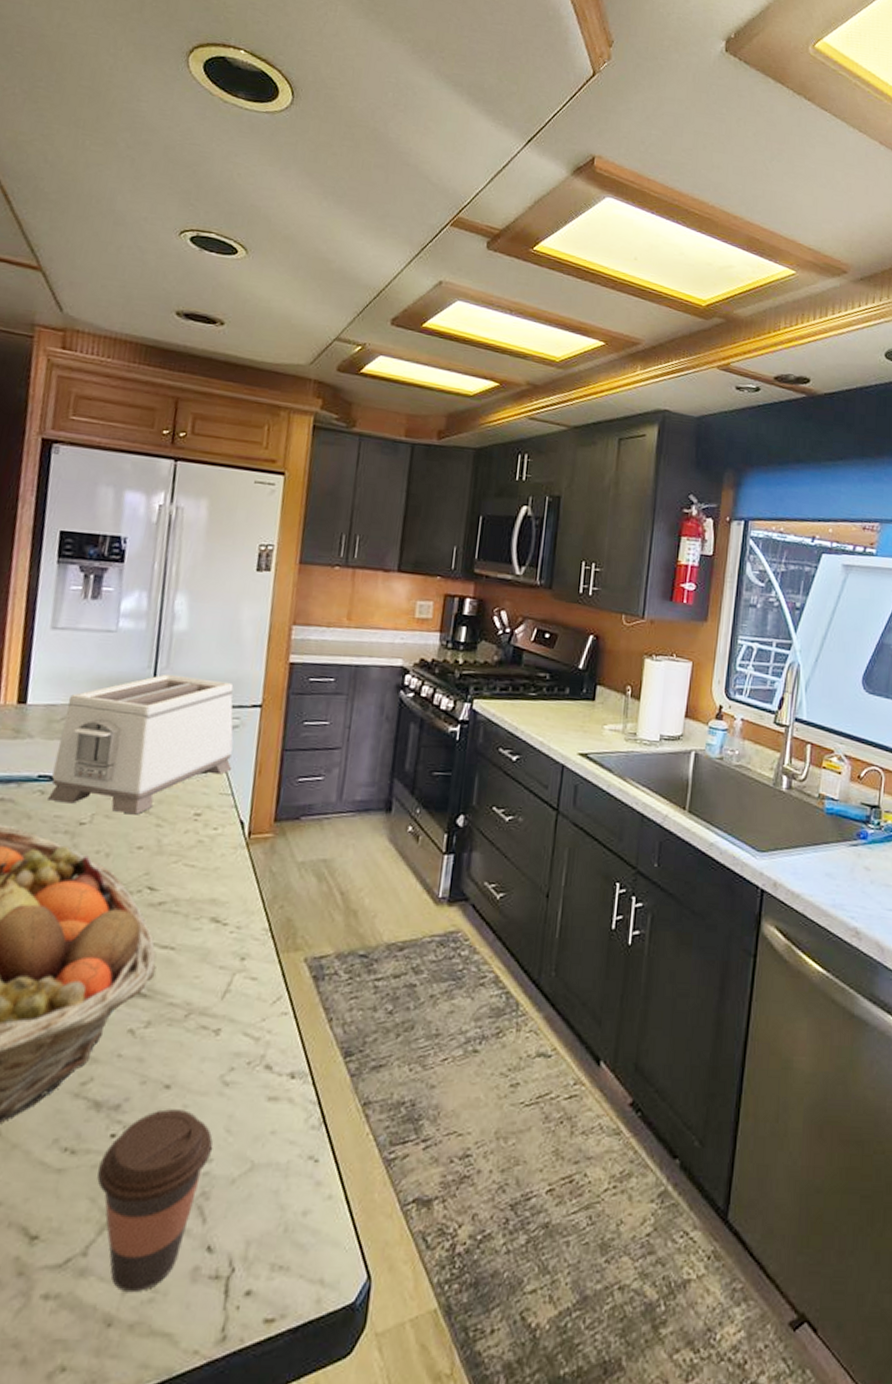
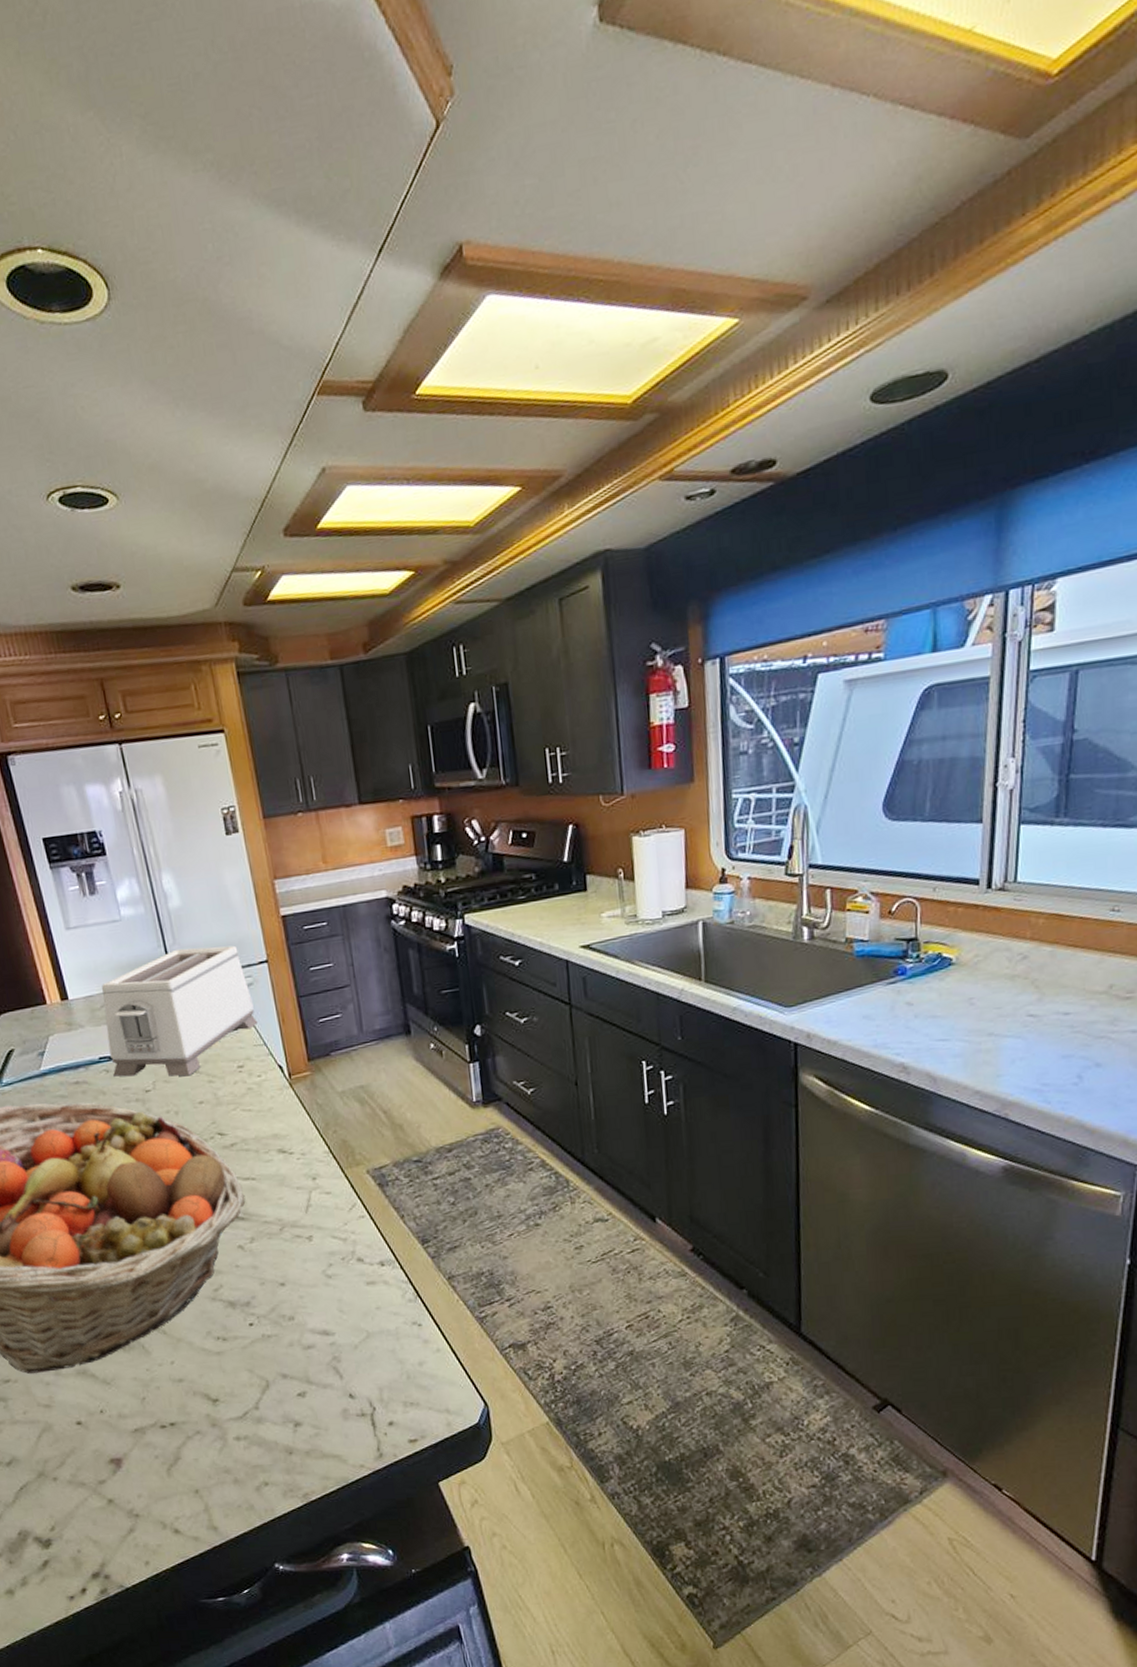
coffee cup: present [96,1109,213,1293] -> none [247,1300,333,1431]

